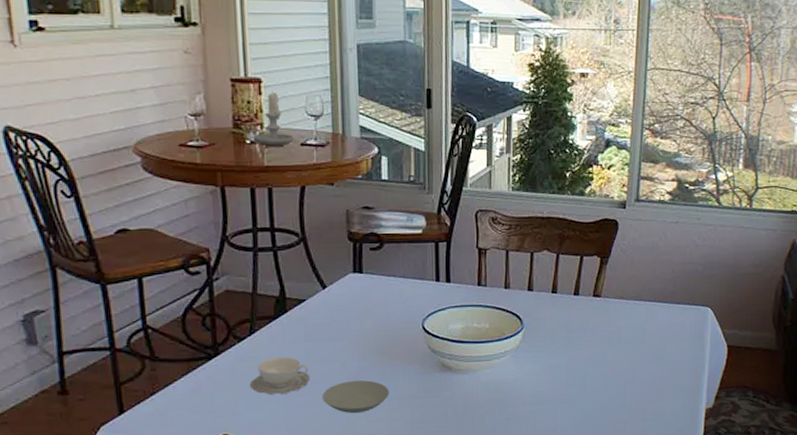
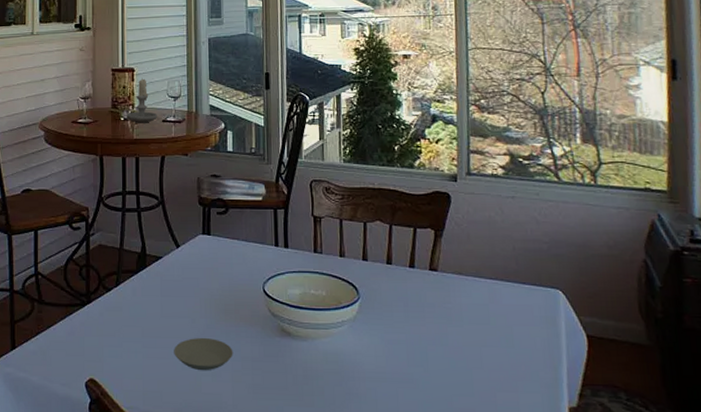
teacup: present [250,356,310,395] -> none [114,308,164,344]

